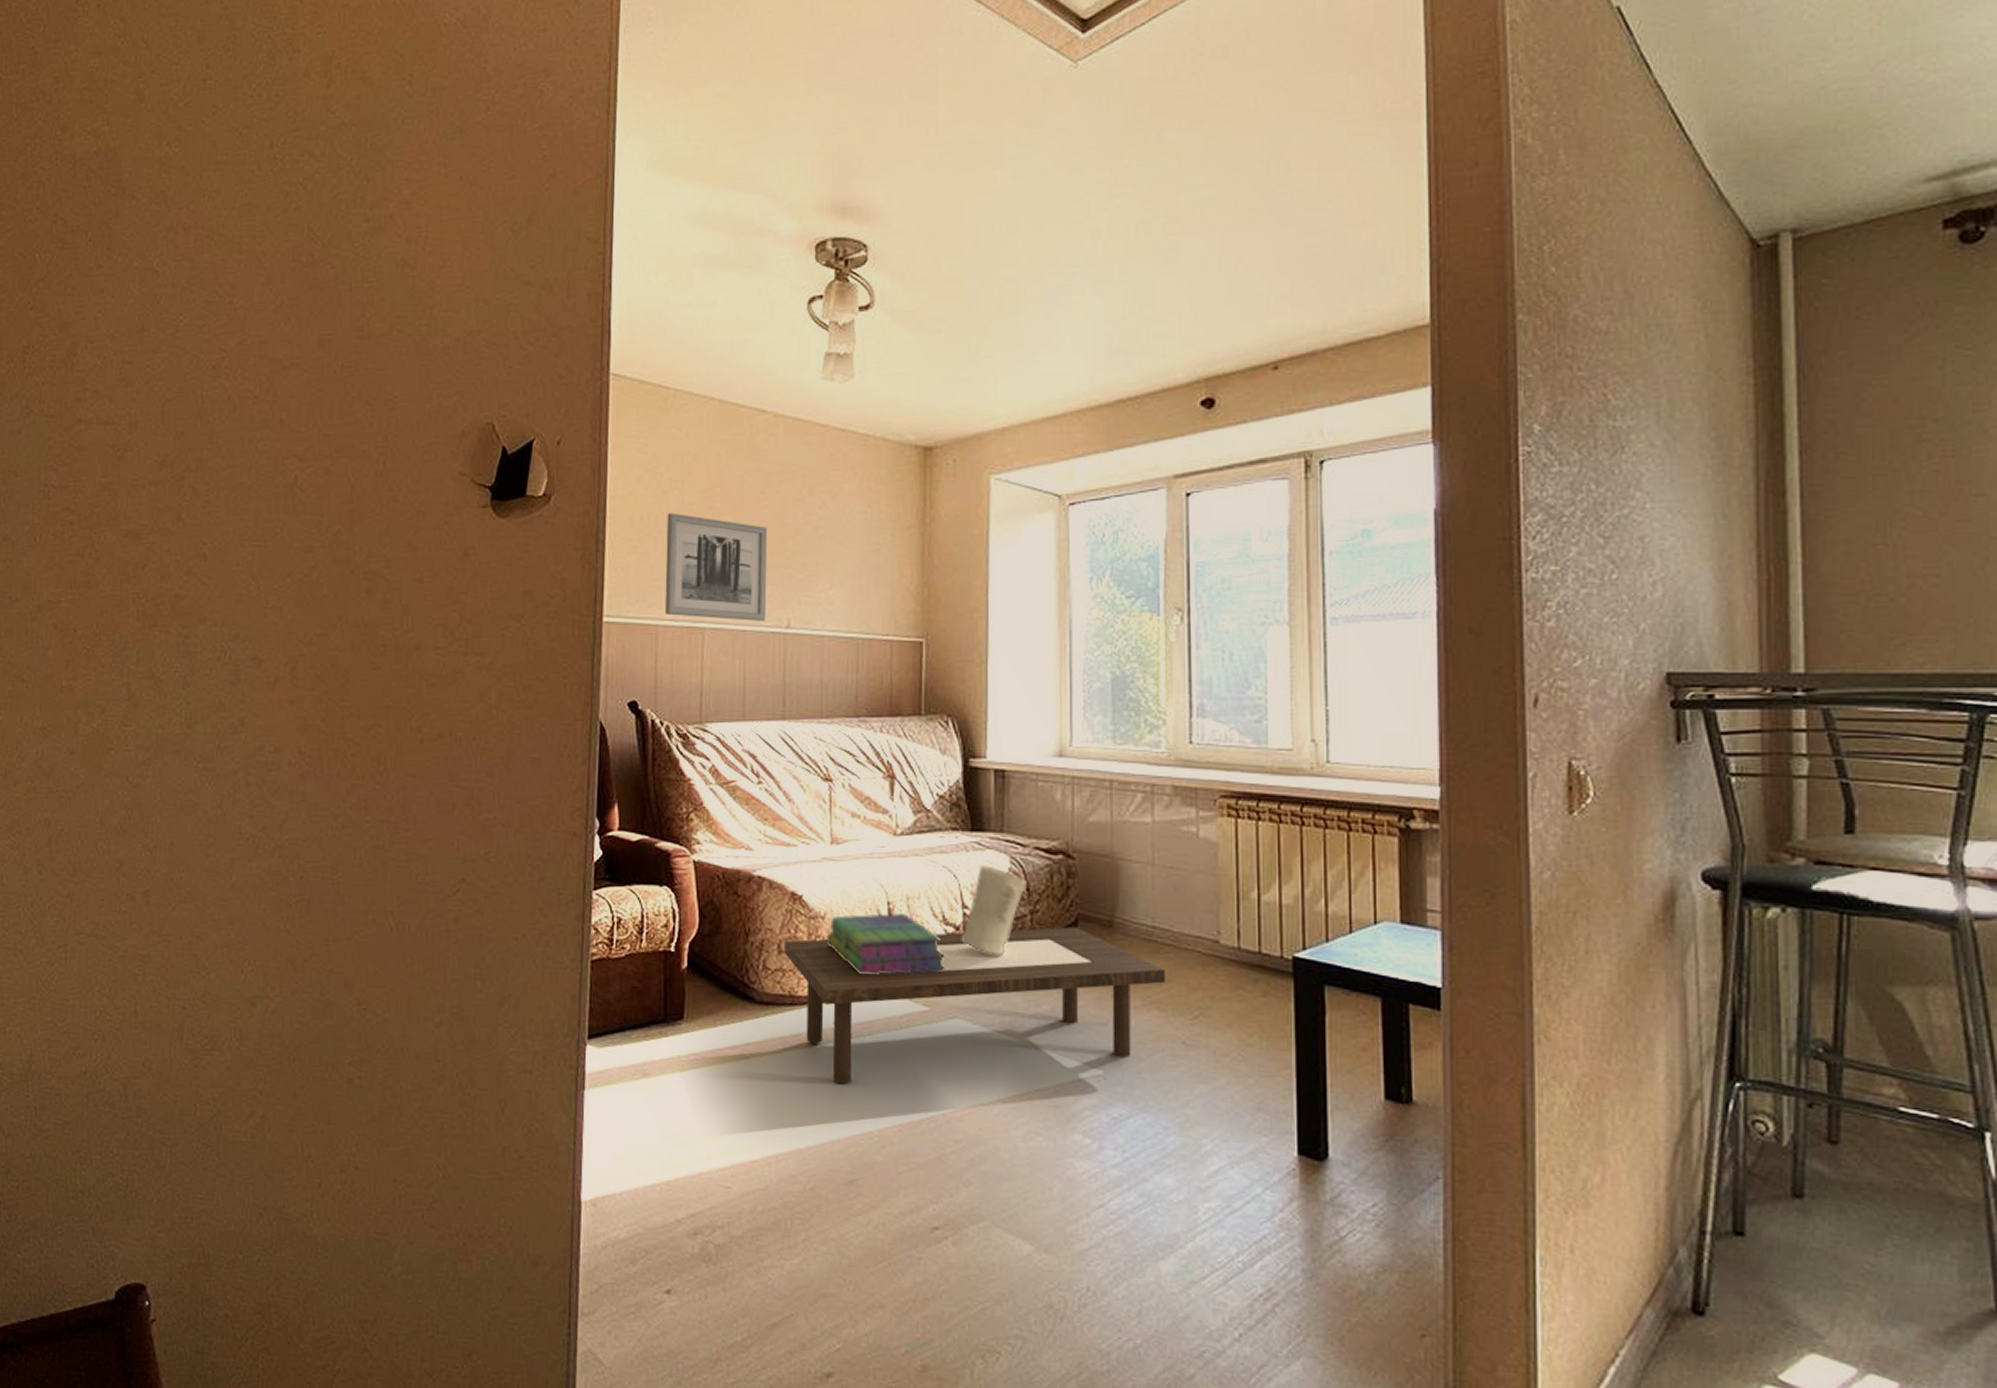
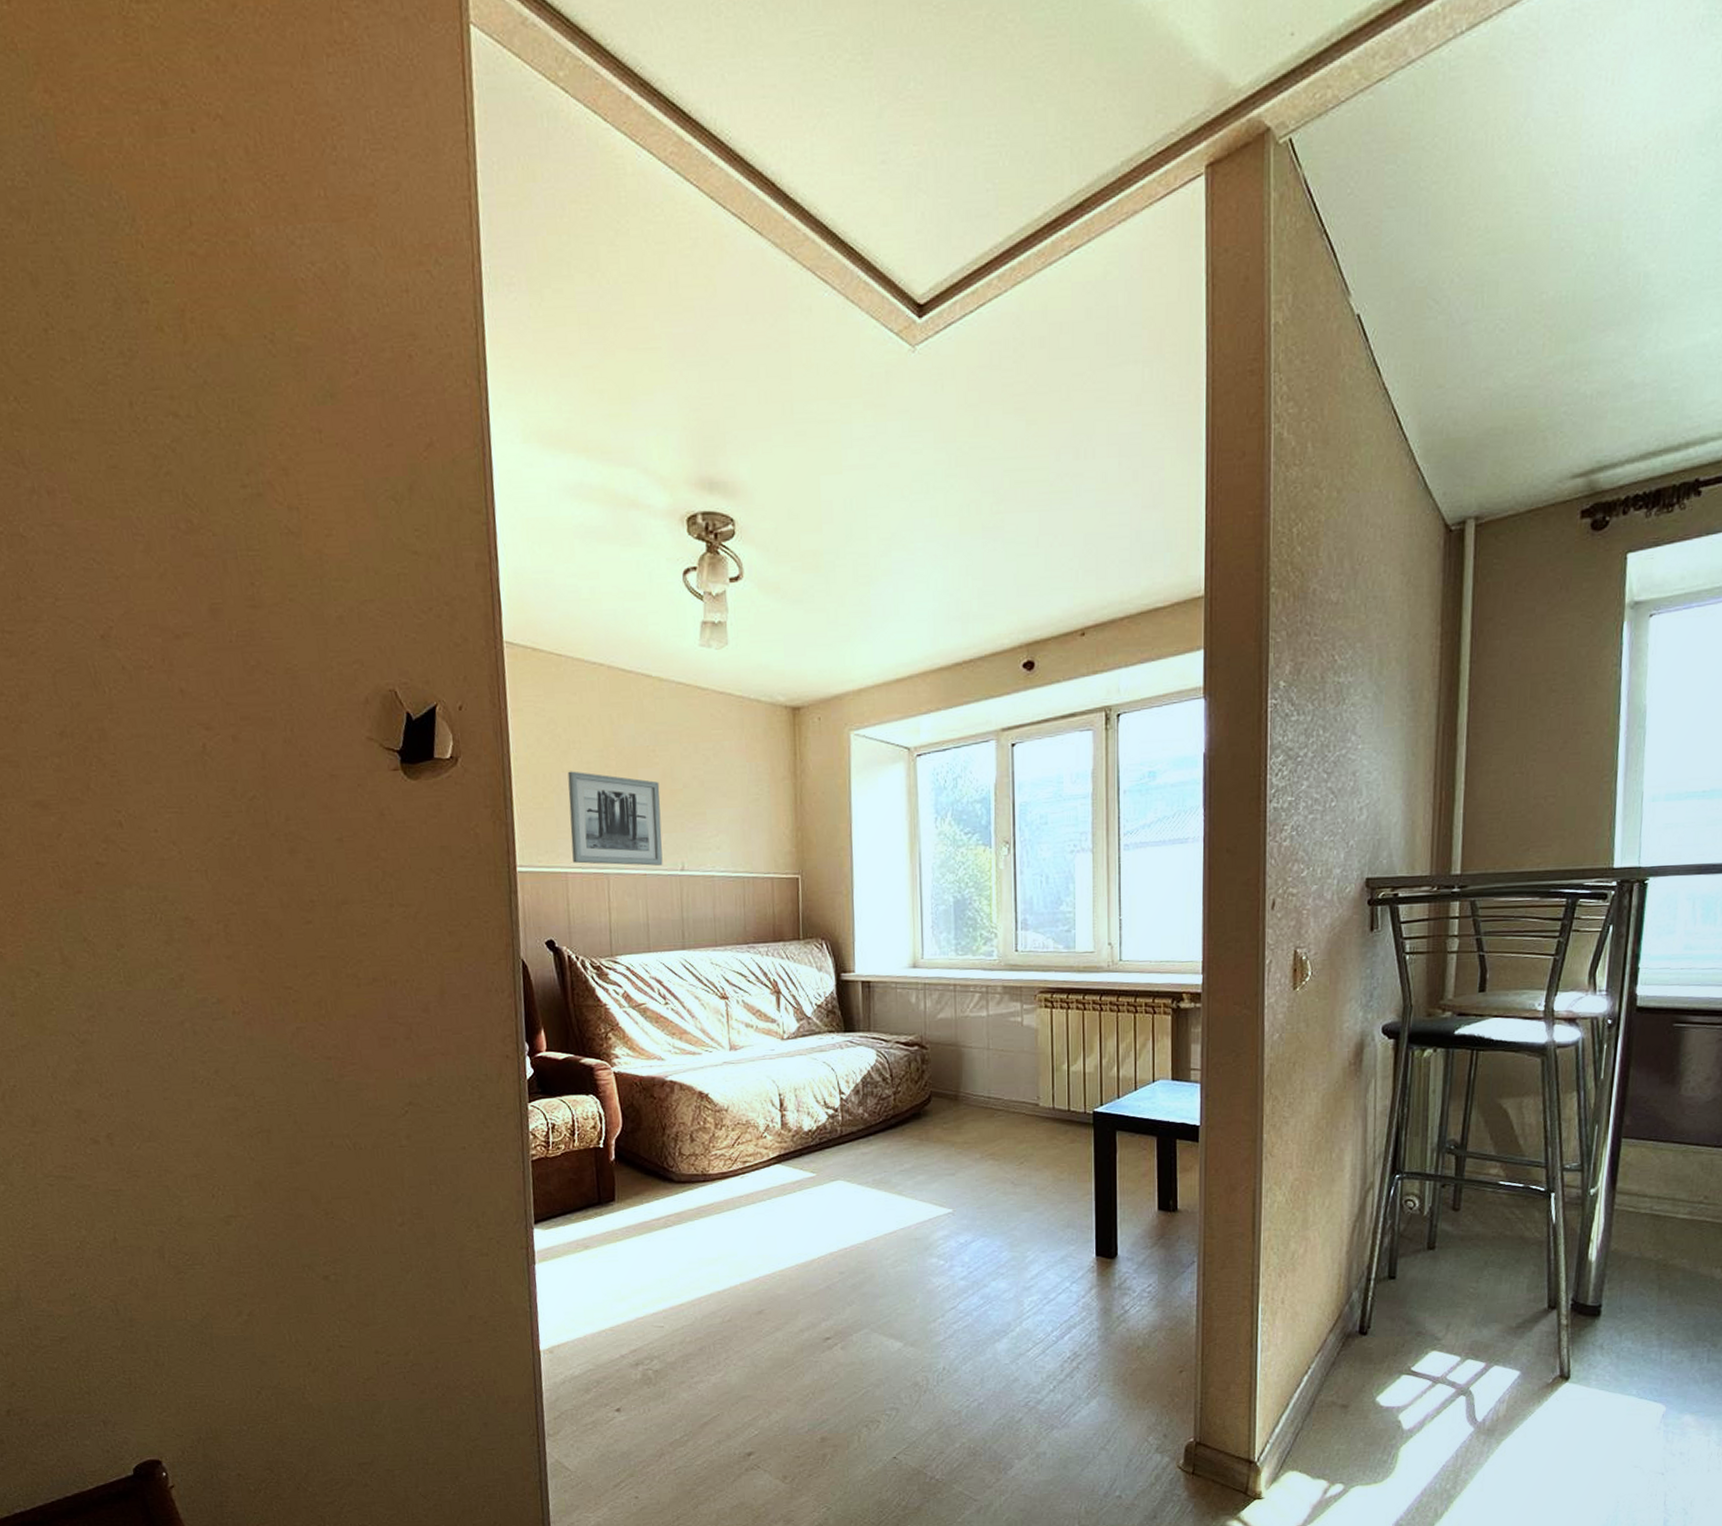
coffee table: present [785,926,1166,1084] -> none [696,1102,999,1239]
stack of books: present [826,913,945,975] -> none [730,1102,828,1153]
decorative vase: present [961,865,1026,956] -> none [839,1059,890,1129]

